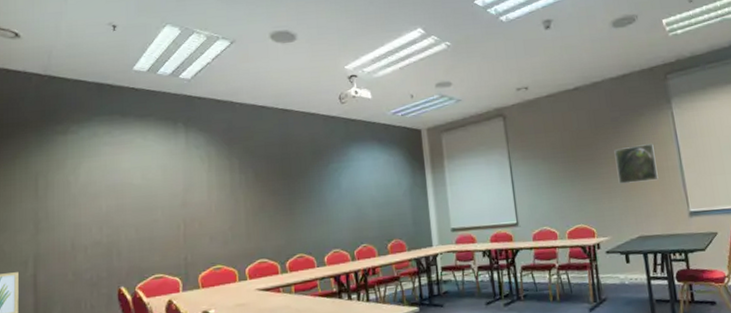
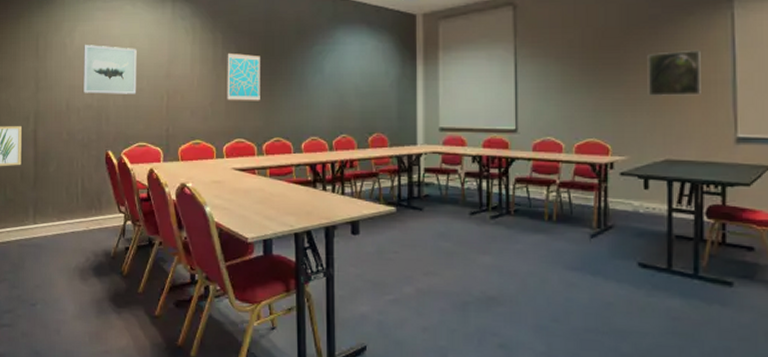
wall art: none [90,180,151,230] -> present [83,45,137,94]
wall art: none [244,176,281,223] -> present [227,52,260,101]

